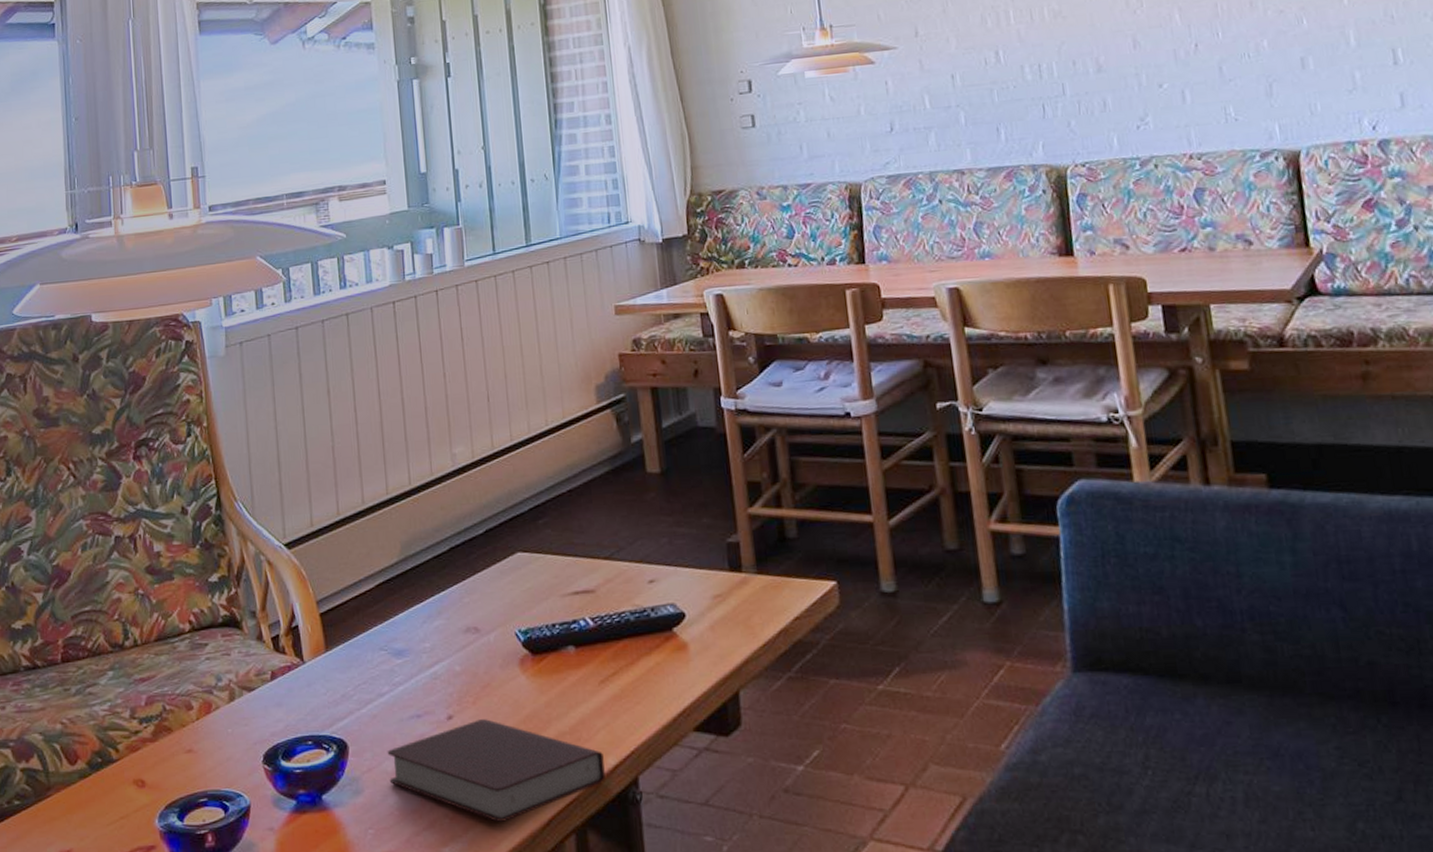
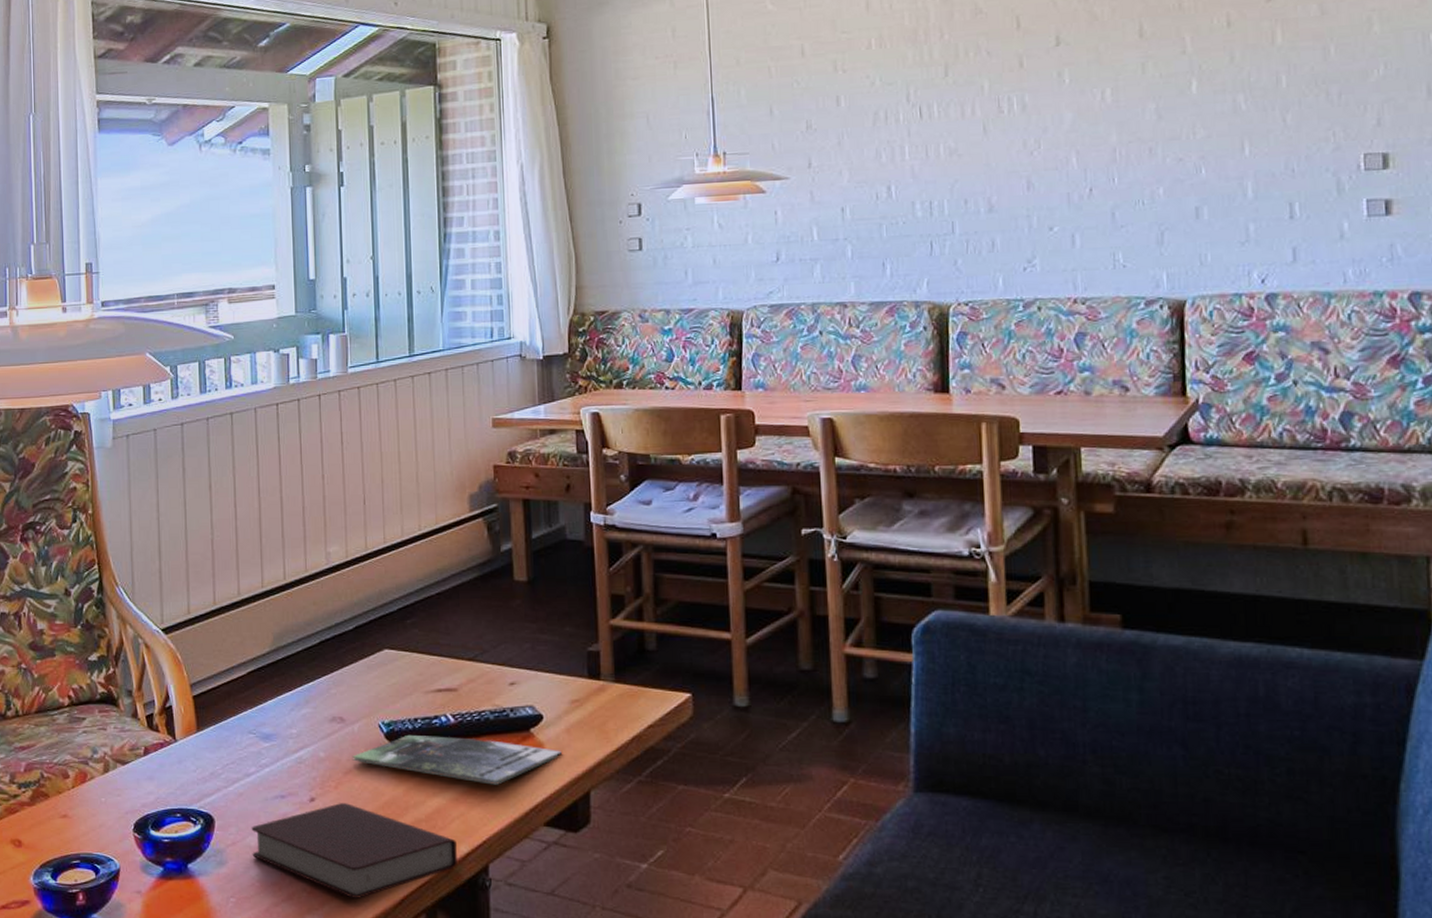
magazine: none [489,641,708,691] -> present [352,734,563,785]

